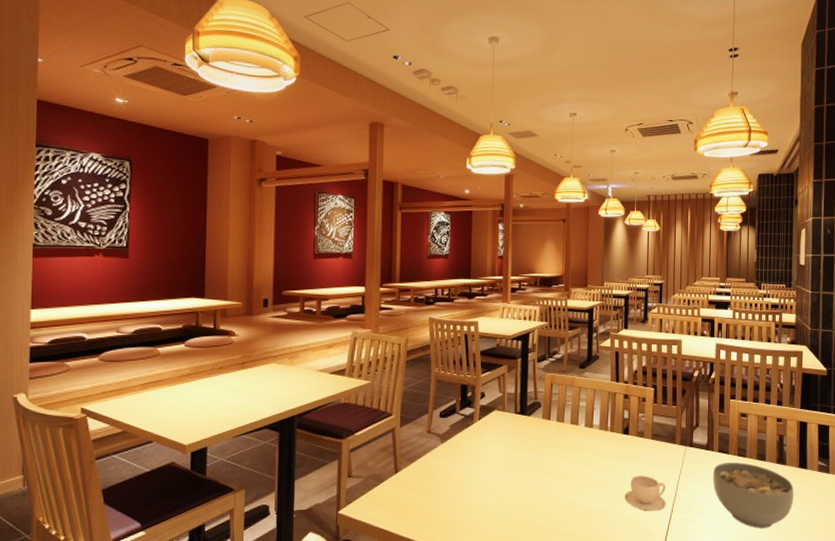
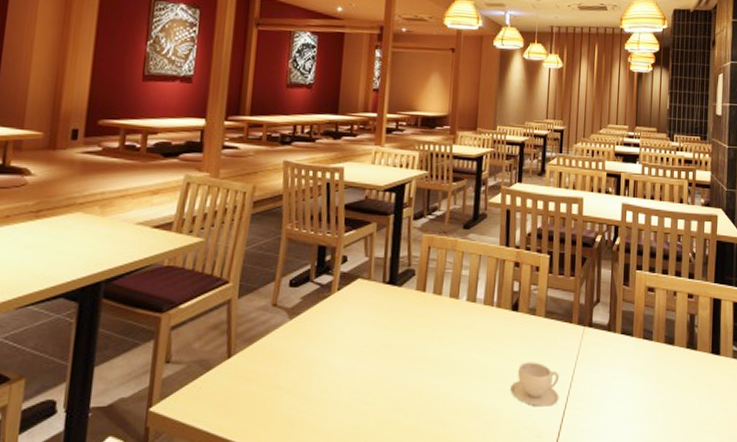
soup bowl: present [713,461,794,528] -> none [614,346,706,428]

